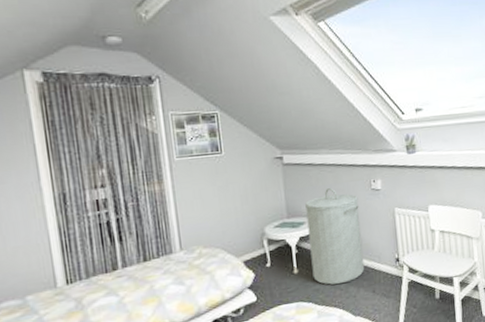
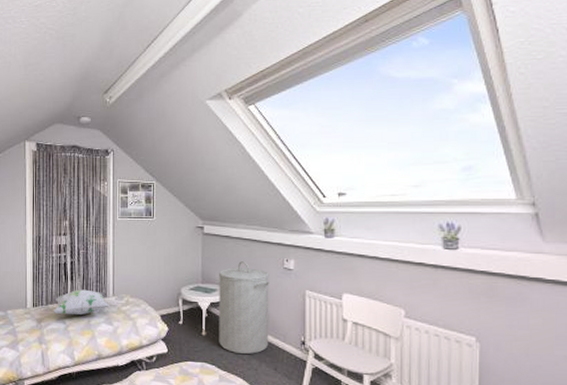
decorative pillow: none [98,248,179,287] -> present [53,289,111,316]

